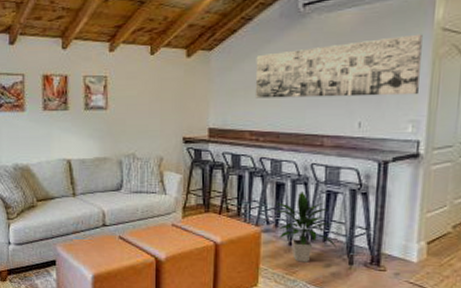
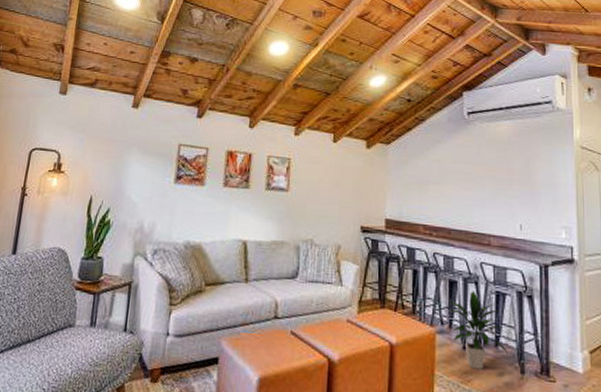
wall art: present [254,34,423,98] -> none [428,149,567,204]

